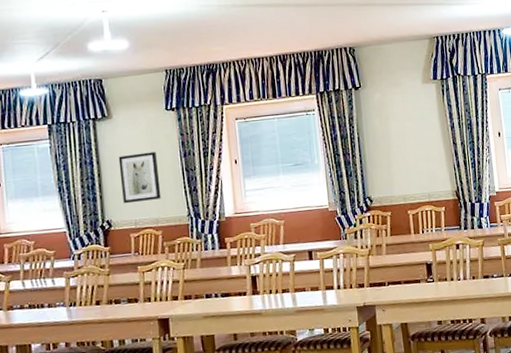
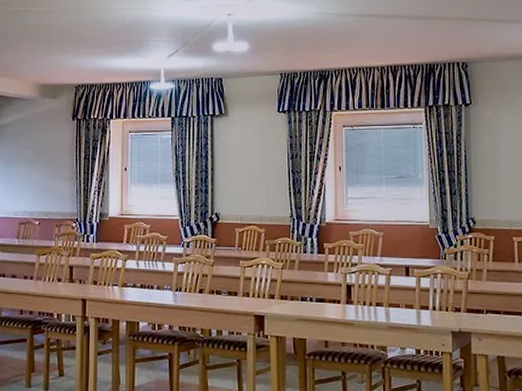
wall art: present [118,151,162,204] -> none [231,151,267,199]

